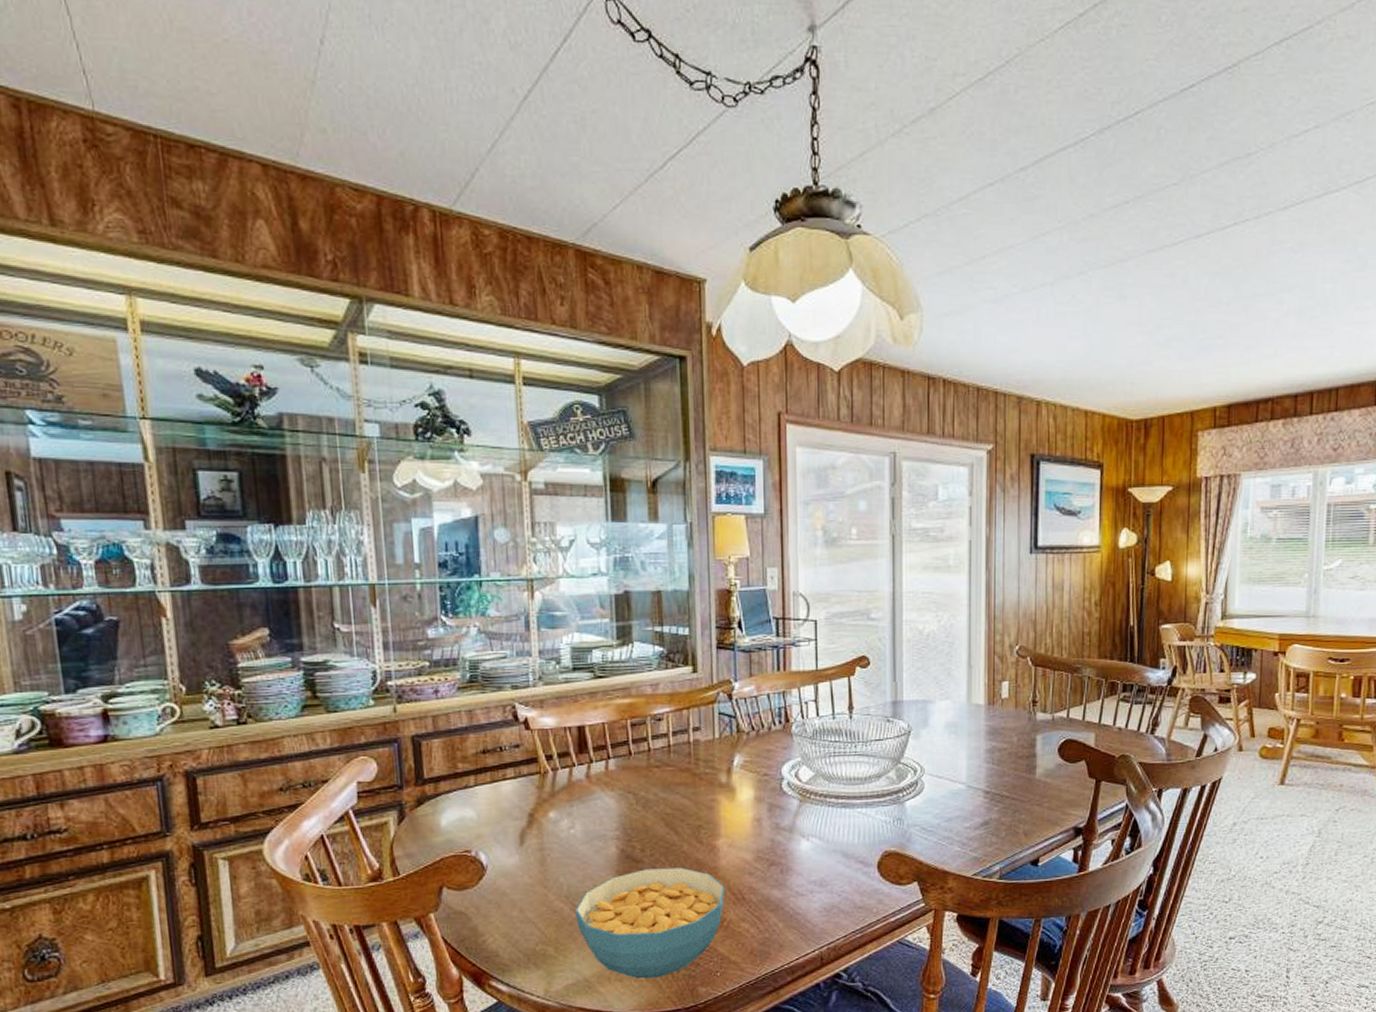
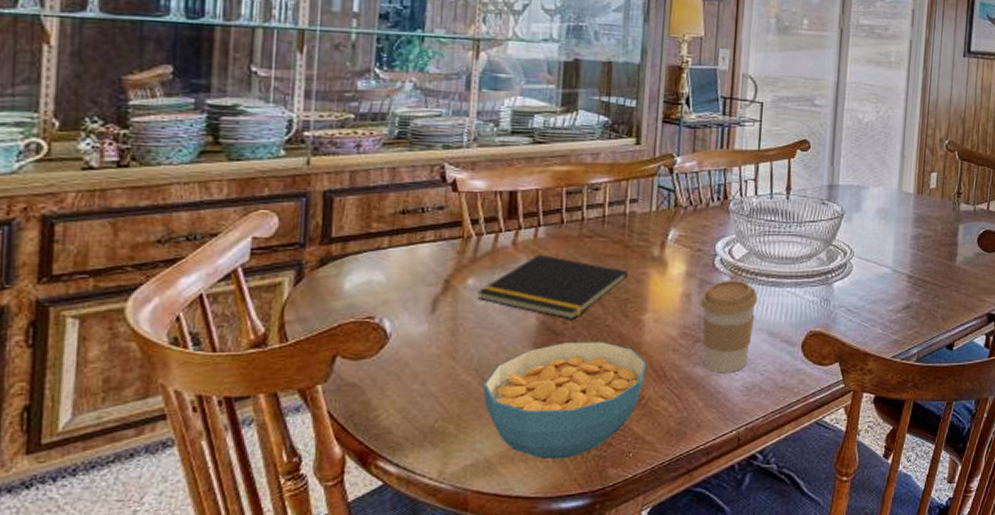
notepad: none [559,786,698,847] -> present [477,254,628,319]
coffee cup: none [771,802,829,895] -> present [700,280,758,373]

